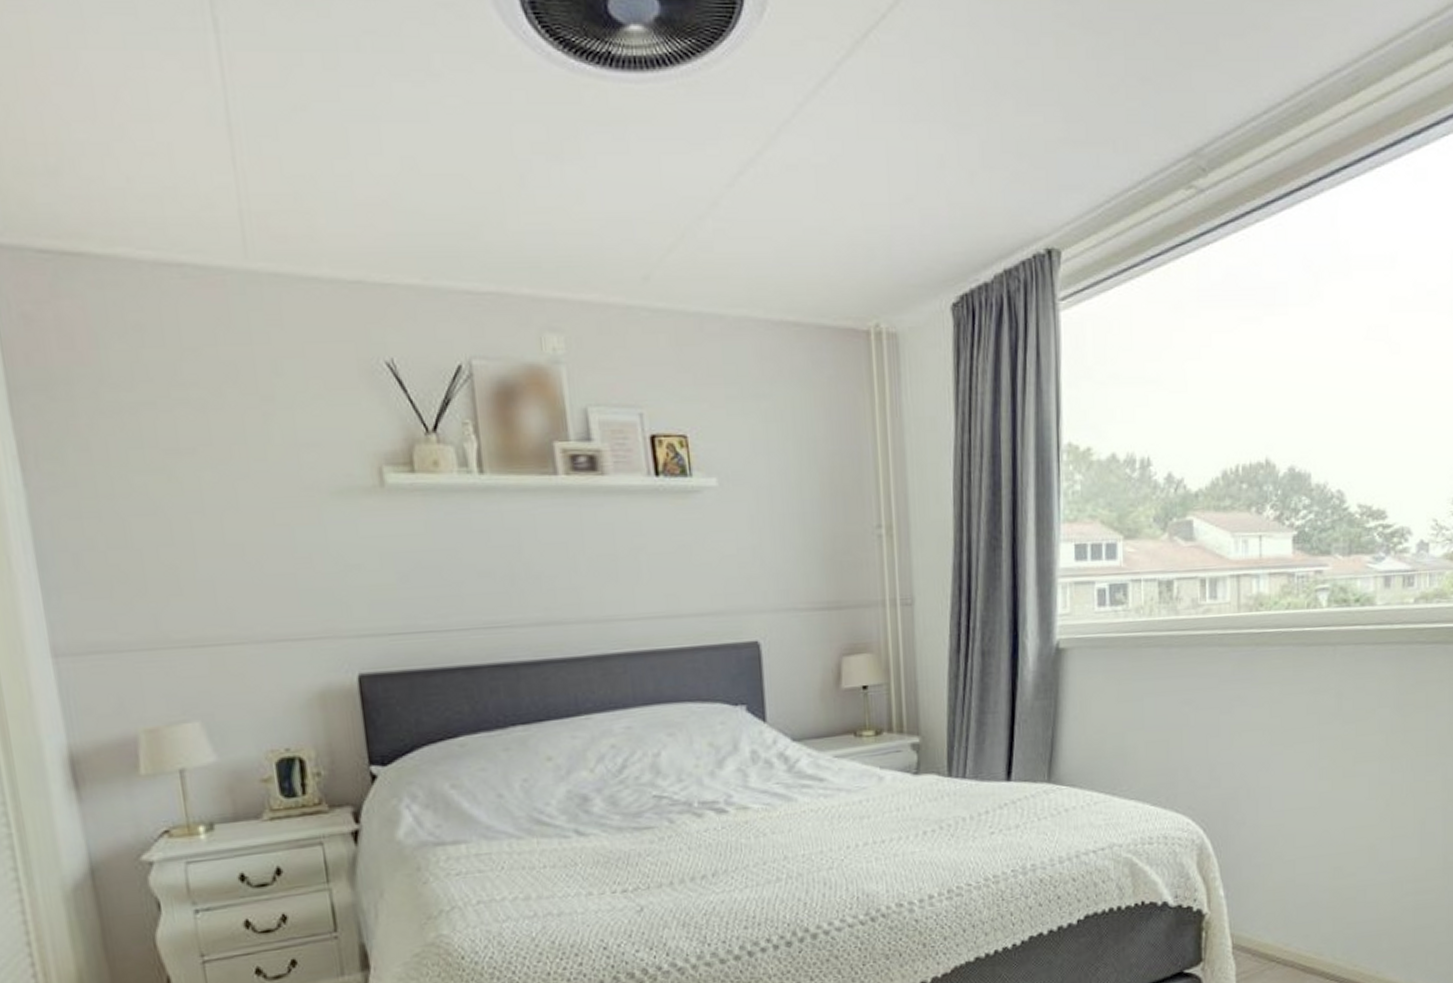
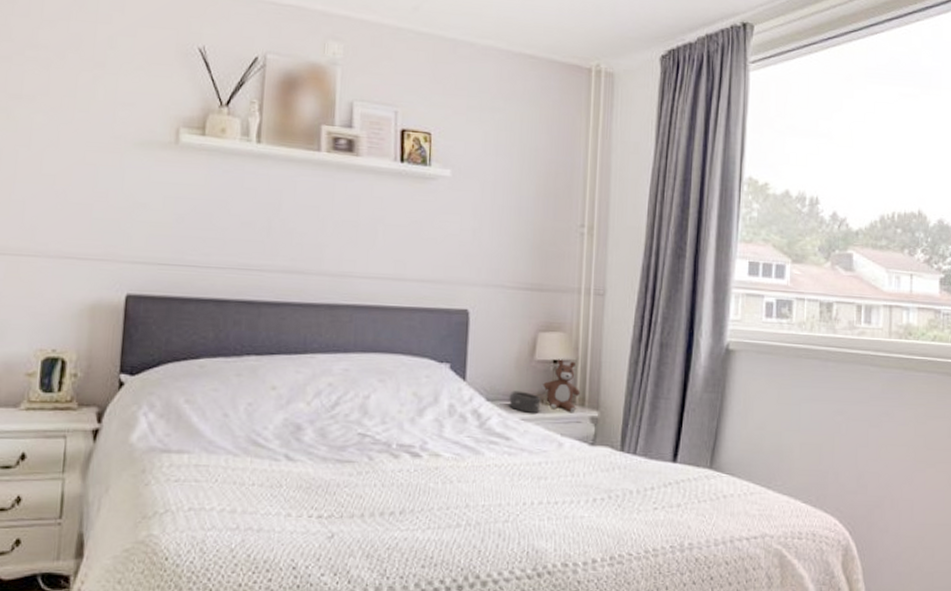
alarm clock: none [816,725,854,749] -> present [508,390,541,413]
teddy bear: none [852,683,897,743] -> present [541,359,581,413]

